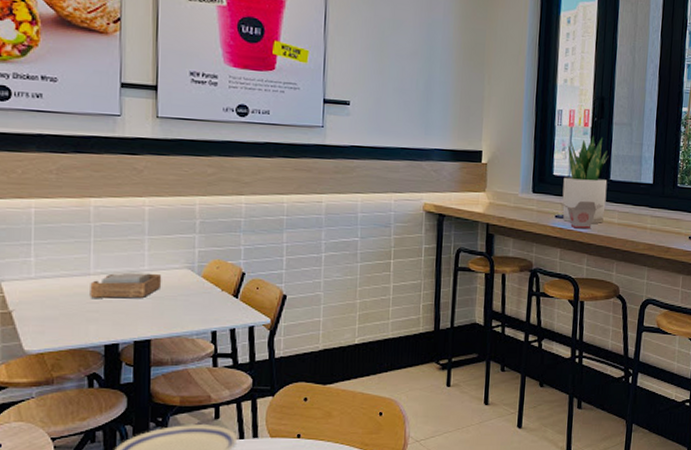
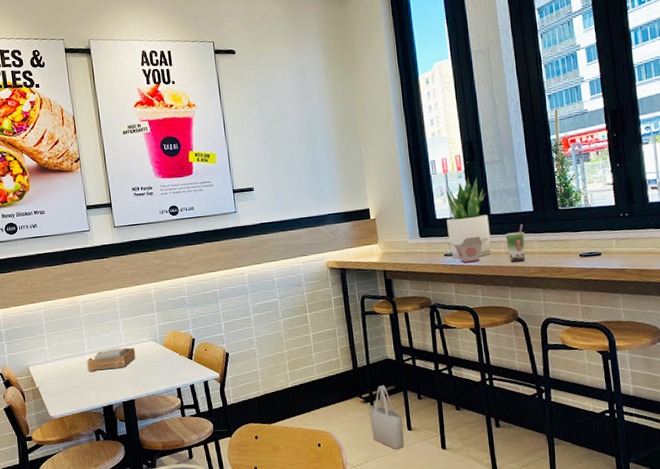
shopping bag: none [443,352,481,424] -> present [368,385,404,449]
beverage cup: none [620,196,640,235] -> present [505,224,526,262]

